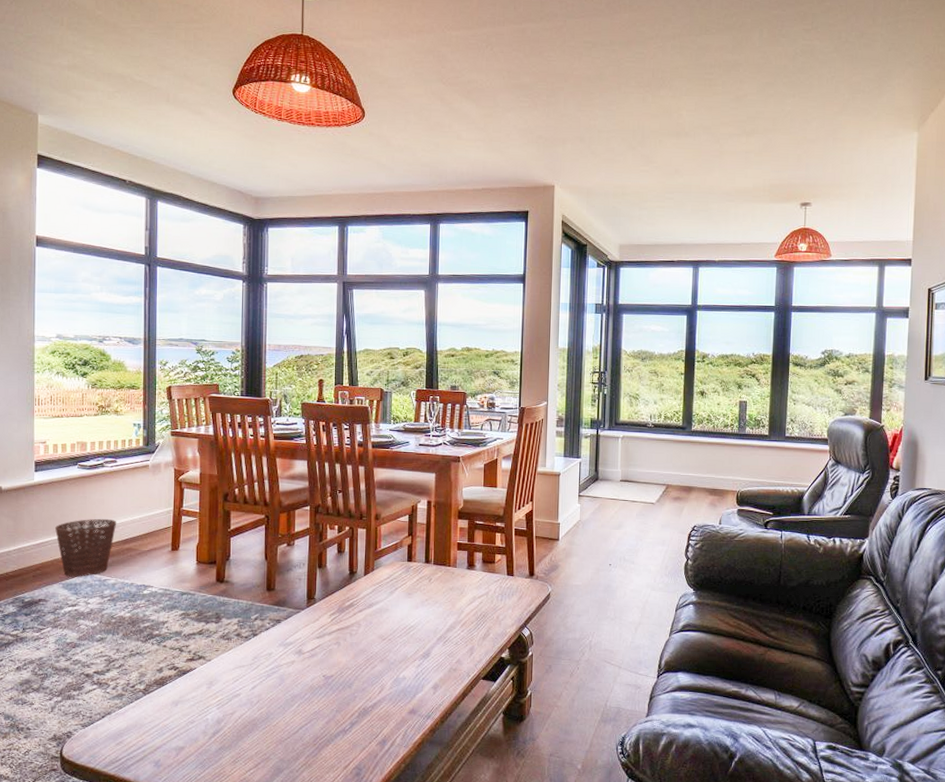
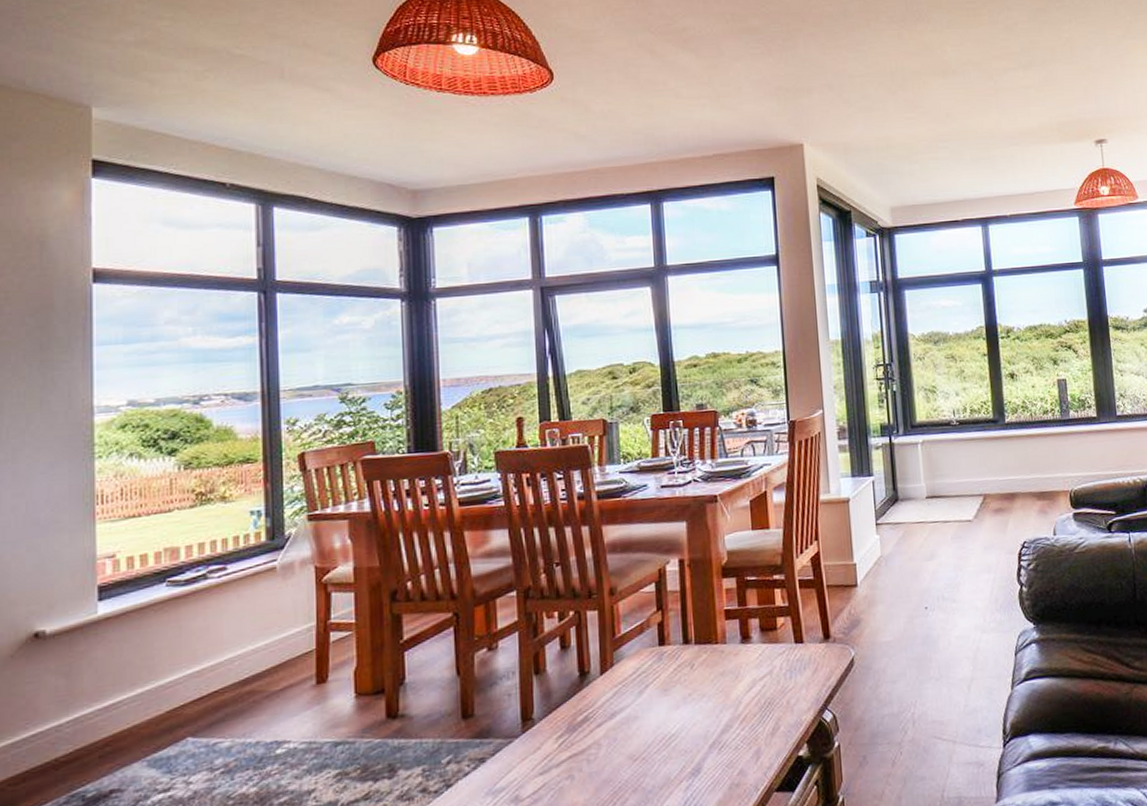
basket: present [55,518,117,577] -> none [134,652,231,749]

